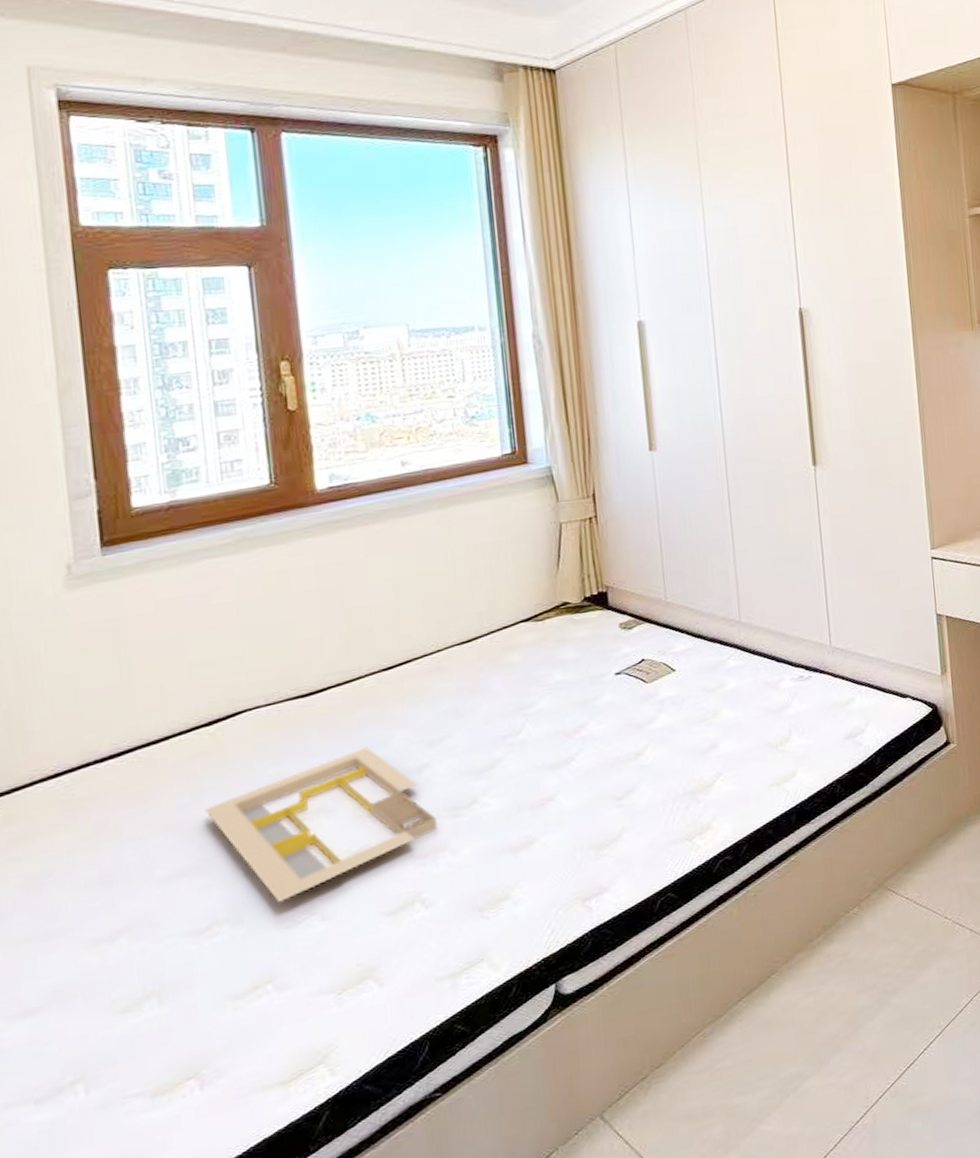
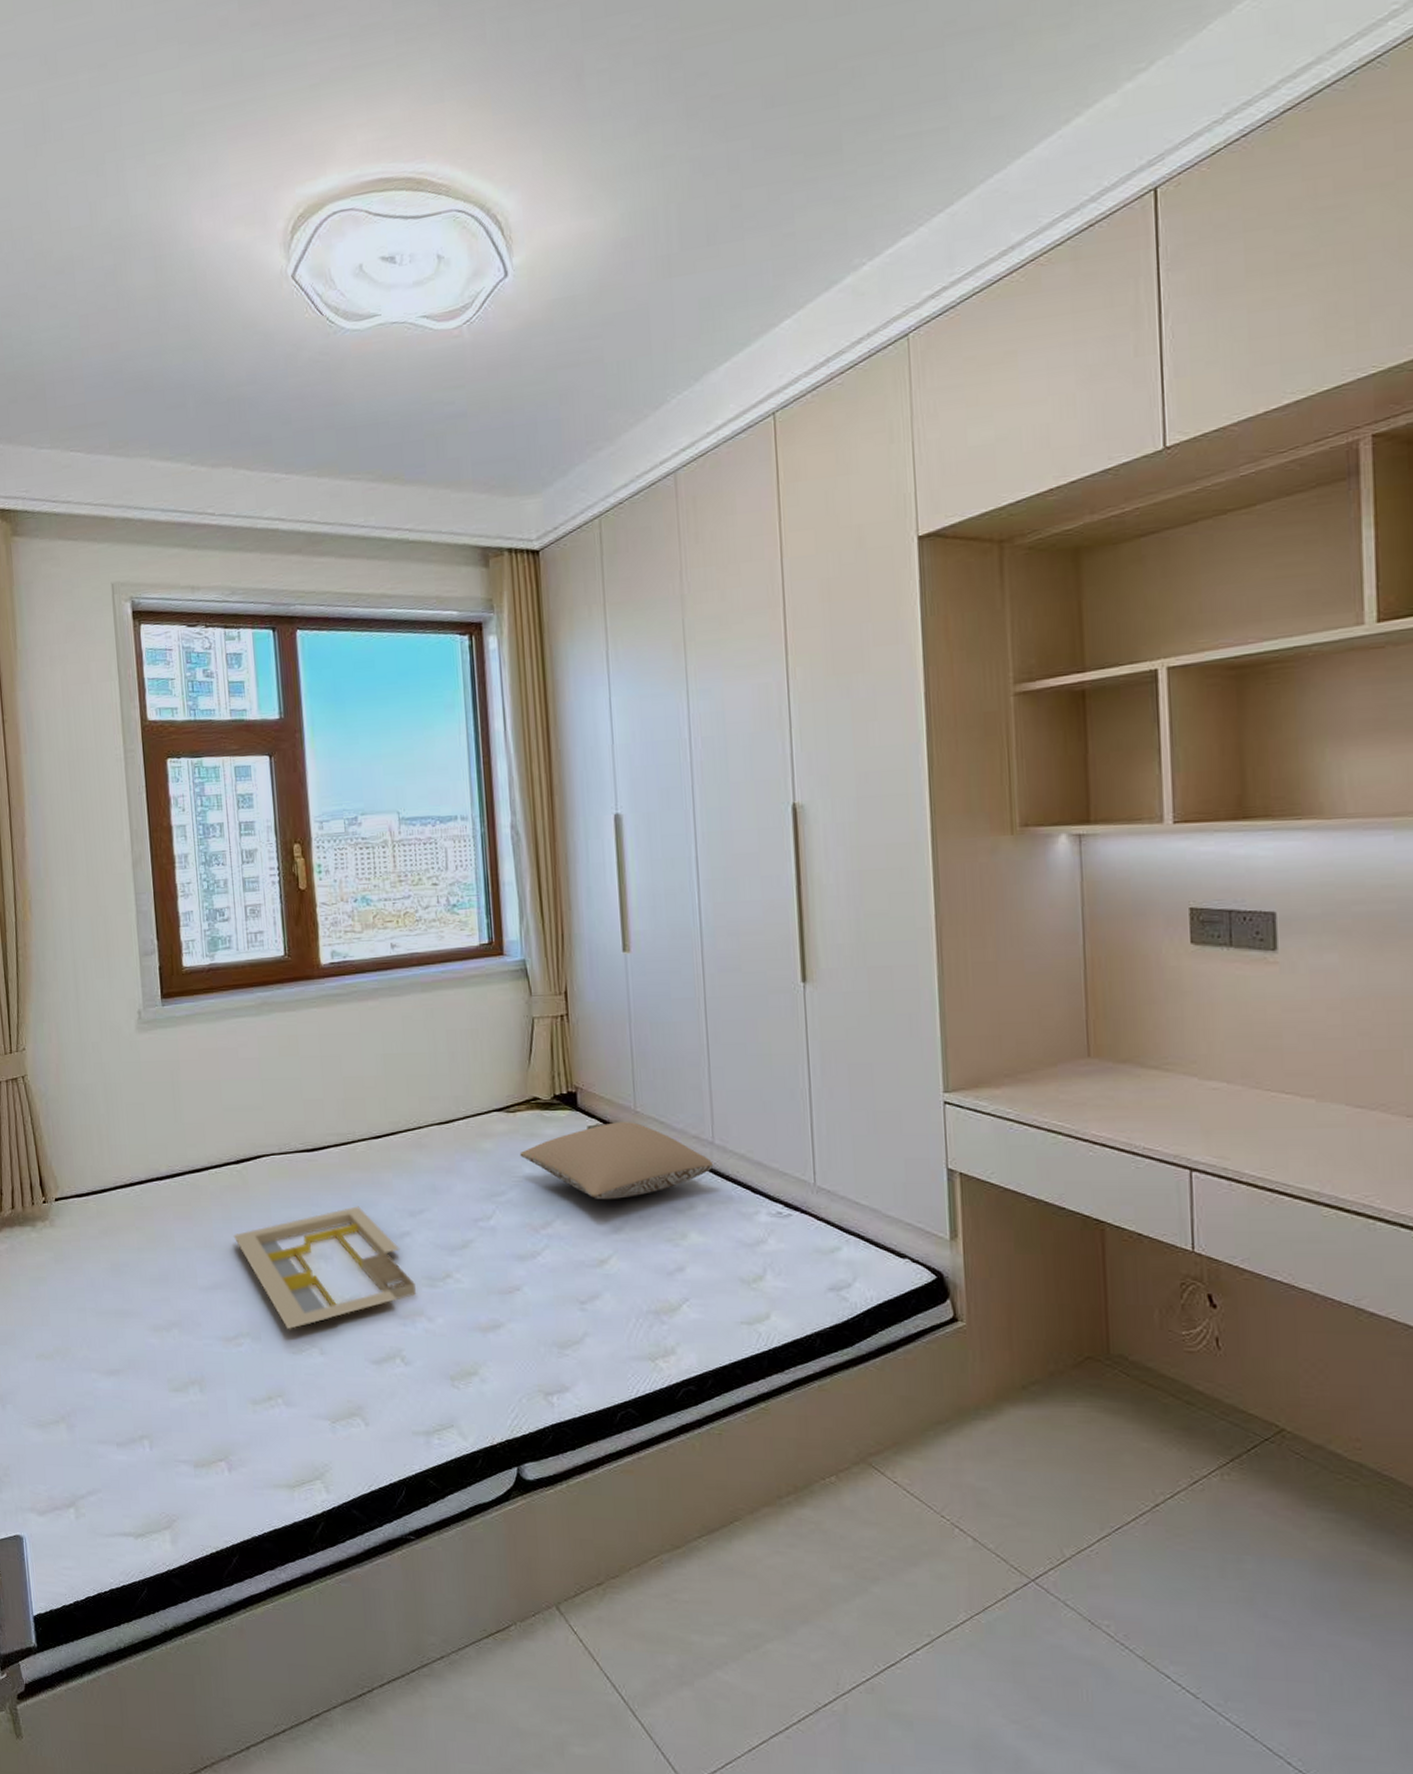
pillow: none [550,613,741,694] -> present [519,1122,714,1199]

